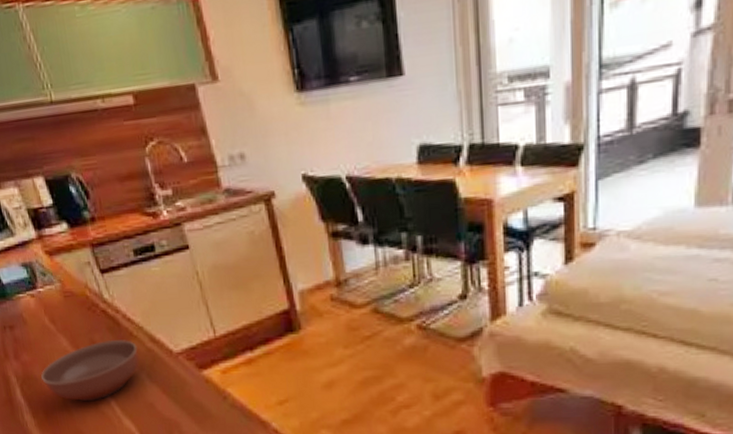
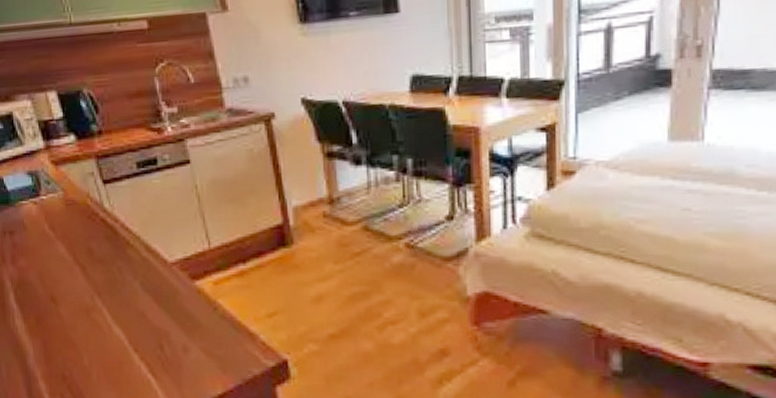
bowl: present [40,340,140,402] -> none [35,248,135,309]

